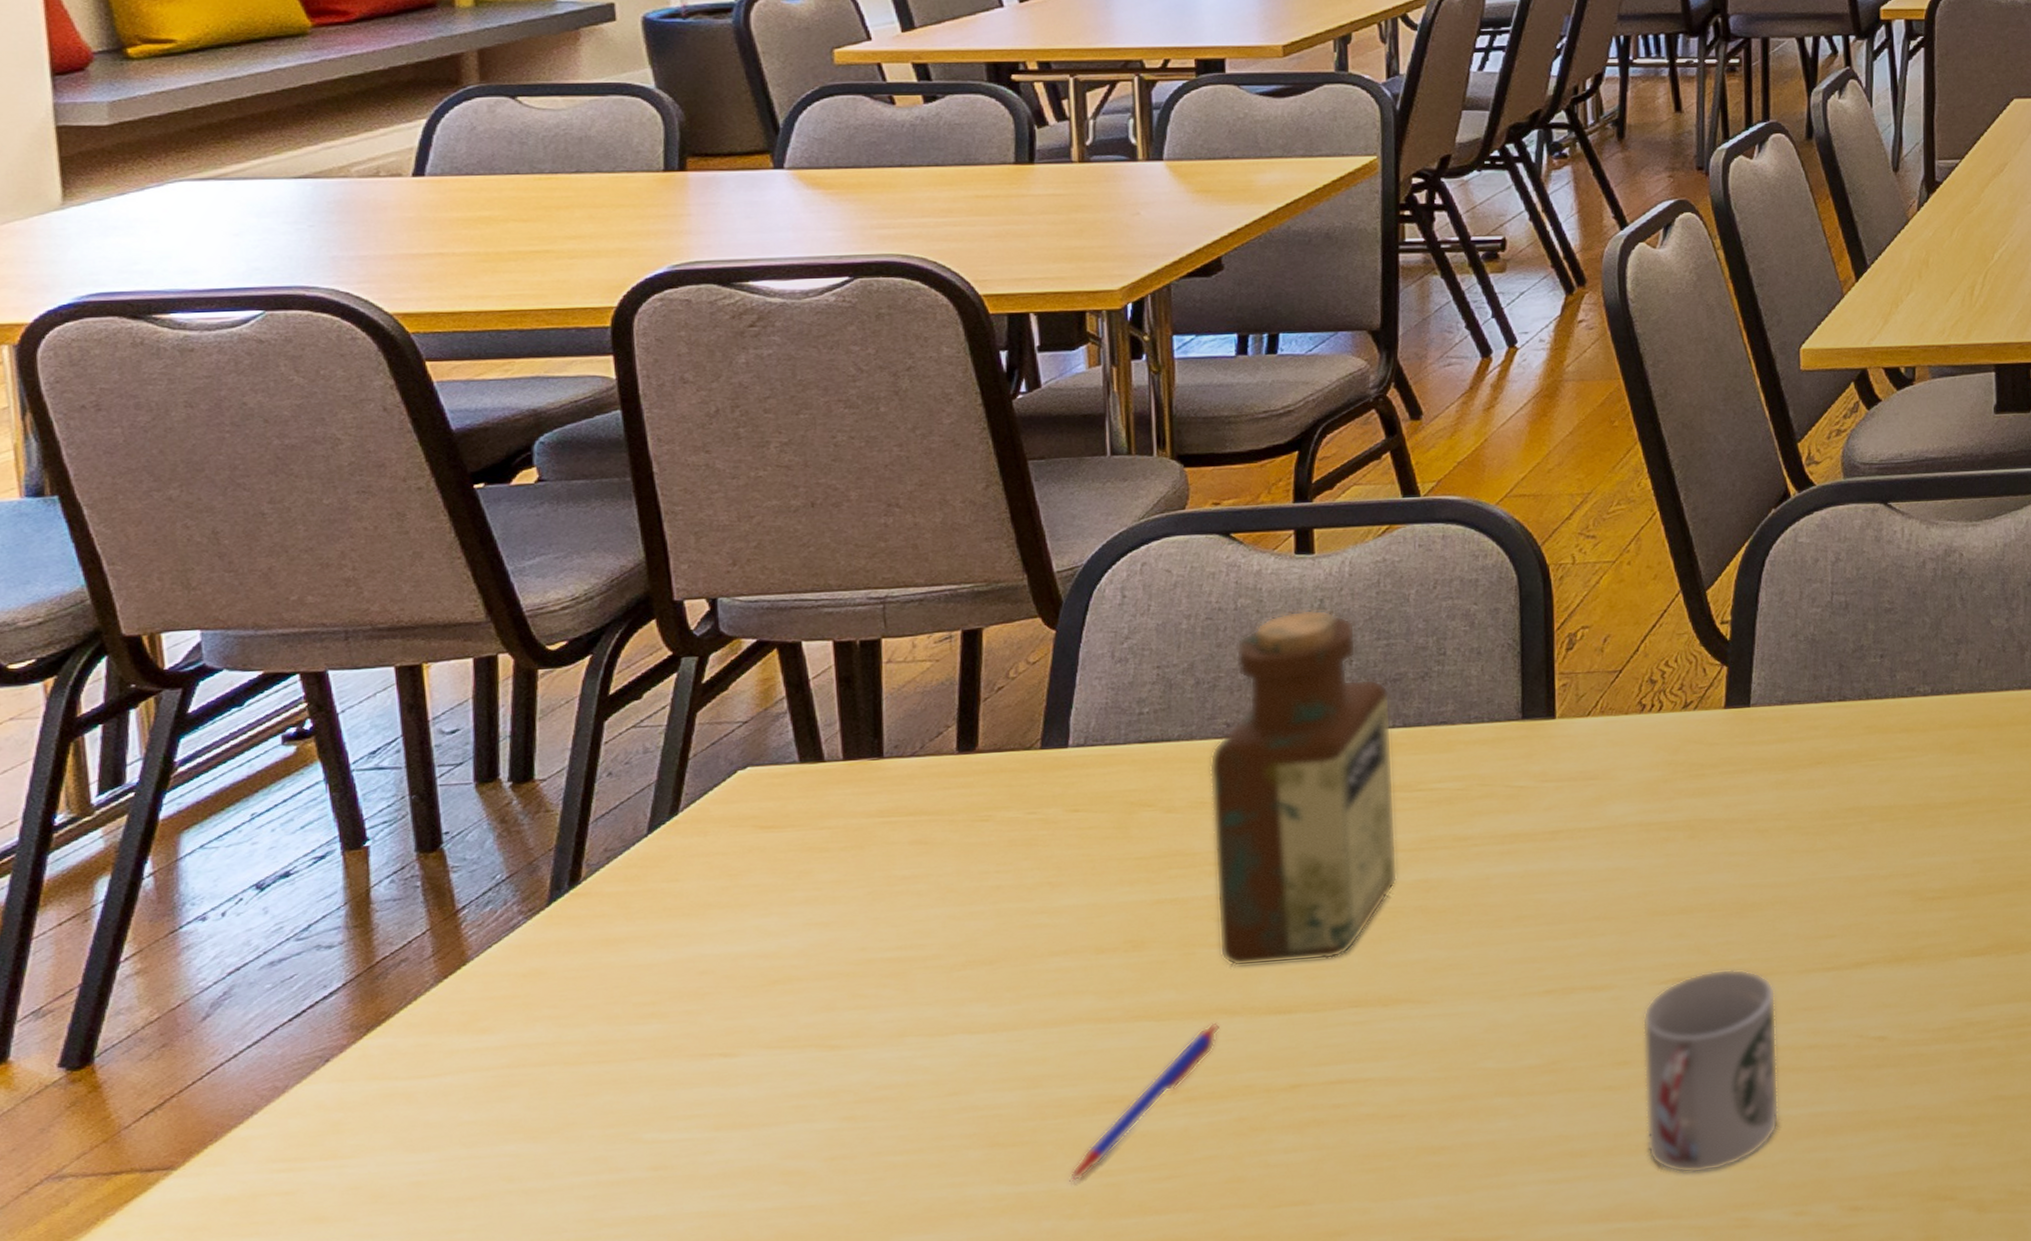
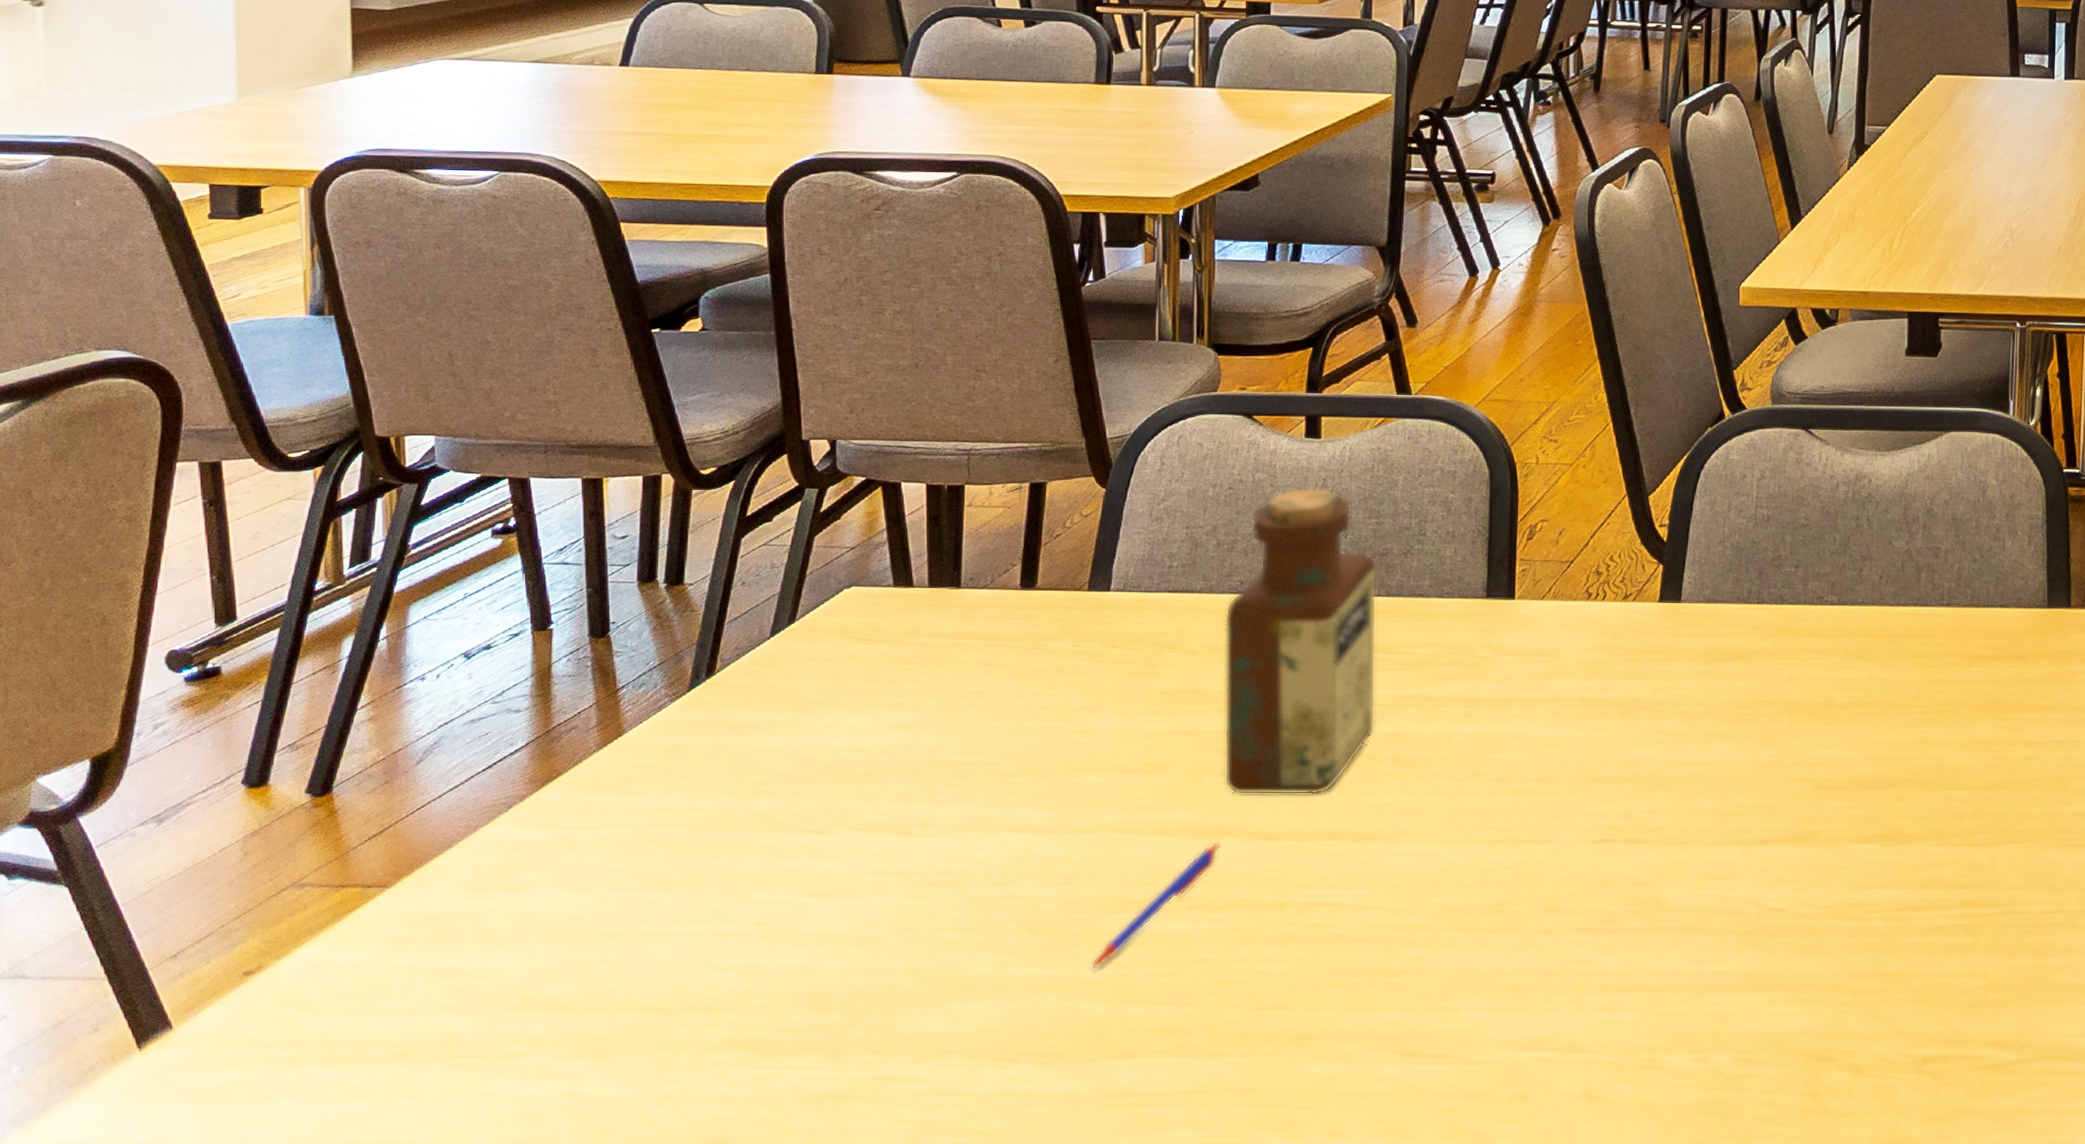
cup: present [1643,968,1779,1174] -> none [1573,835,1690,1015]

